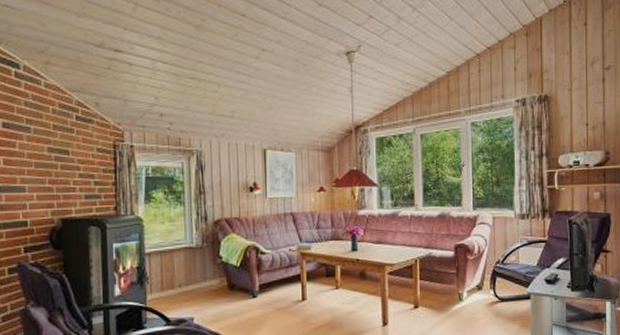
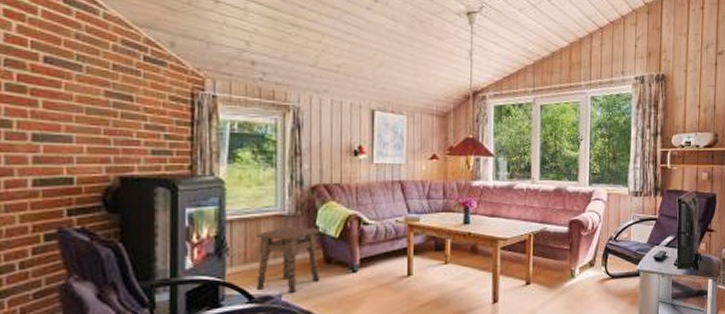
side table: none [170,258,225,317] -> present [256,227,319,294]

